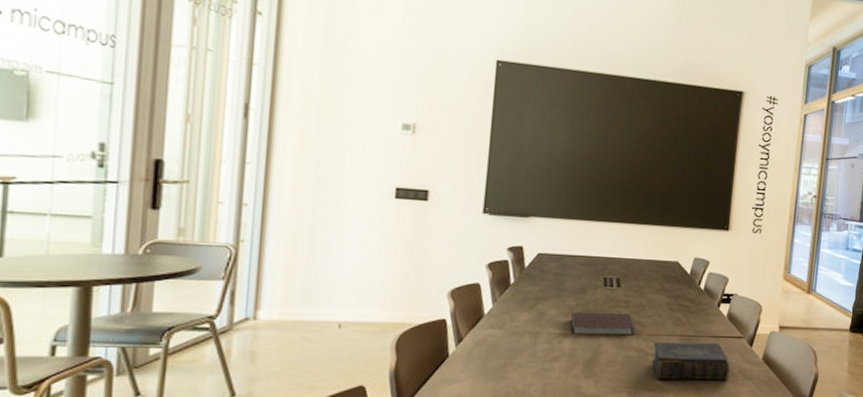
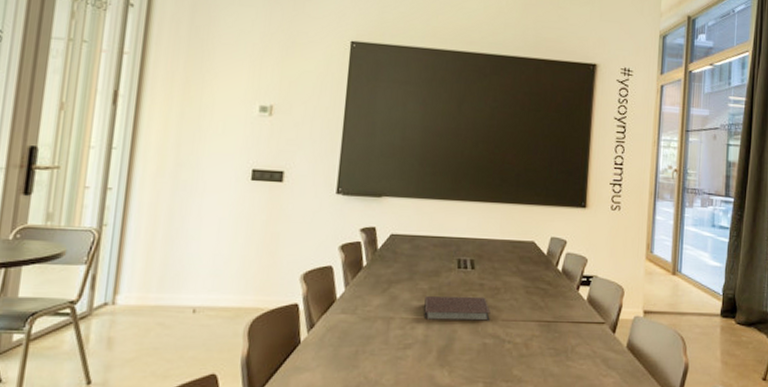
book: present [652,341,730,381] -> none [508,327,592,371]

